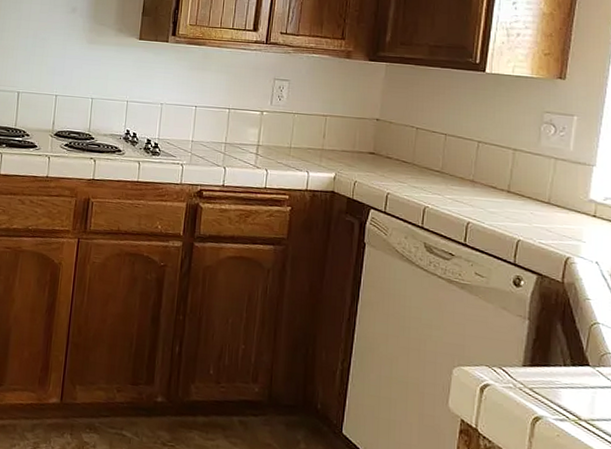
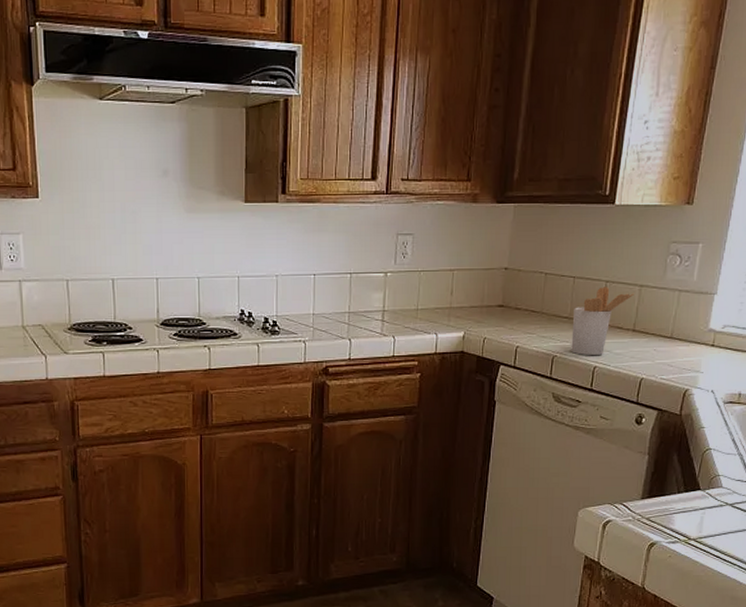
utensil holder: none [443,146,508,212] -> present [571,287,635,356]

